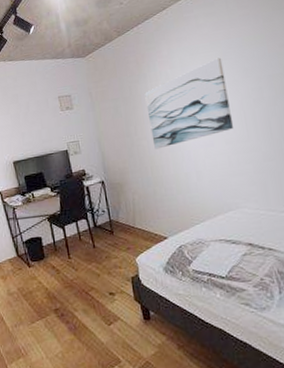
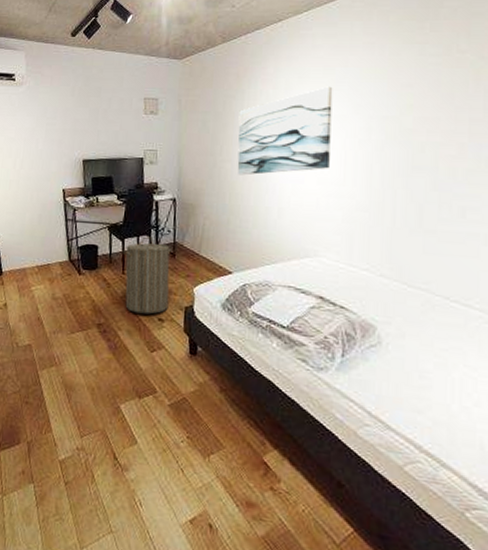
laundry hamper: none [65,219,117,292] -> present [122,236,172,315]

